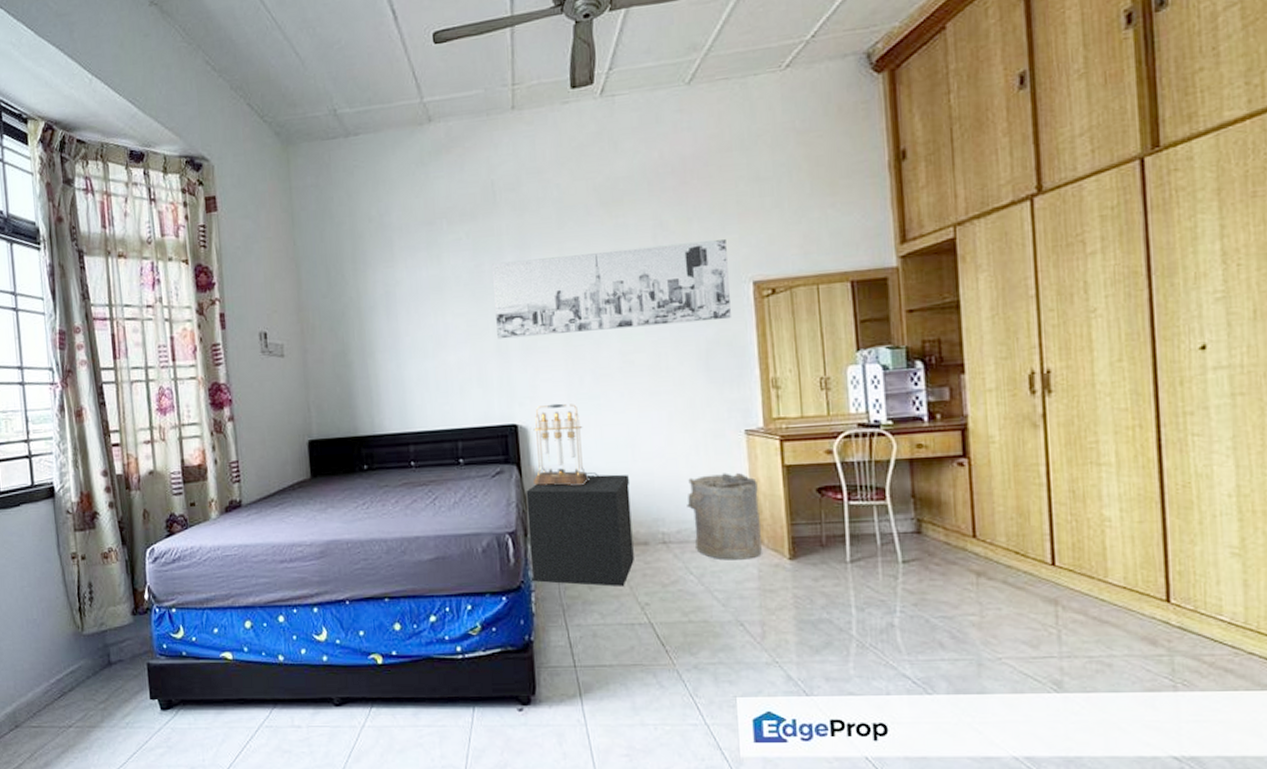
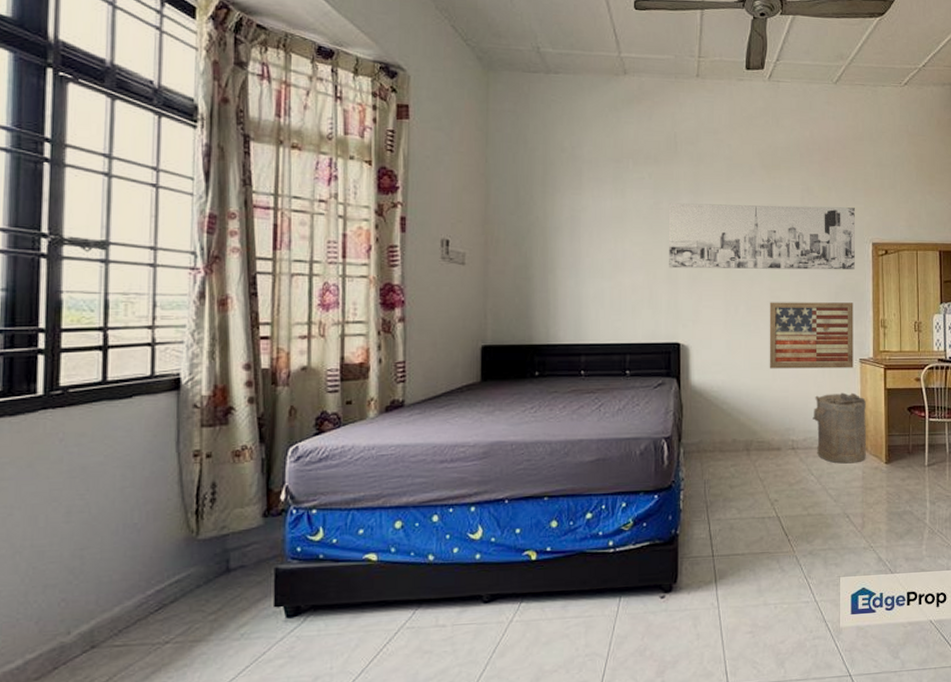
nightstand: present [526,474,634,587] -> none [682,390,770,486]
table lamp: present [533,403,598,486] -> none [690,327,745,398]
wall art: none [621,360,737,449] -> present [769,302,854,369]

